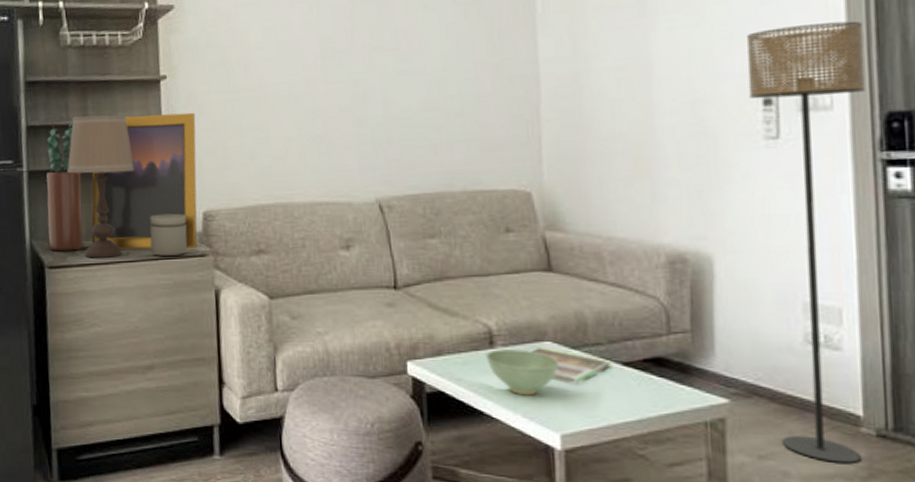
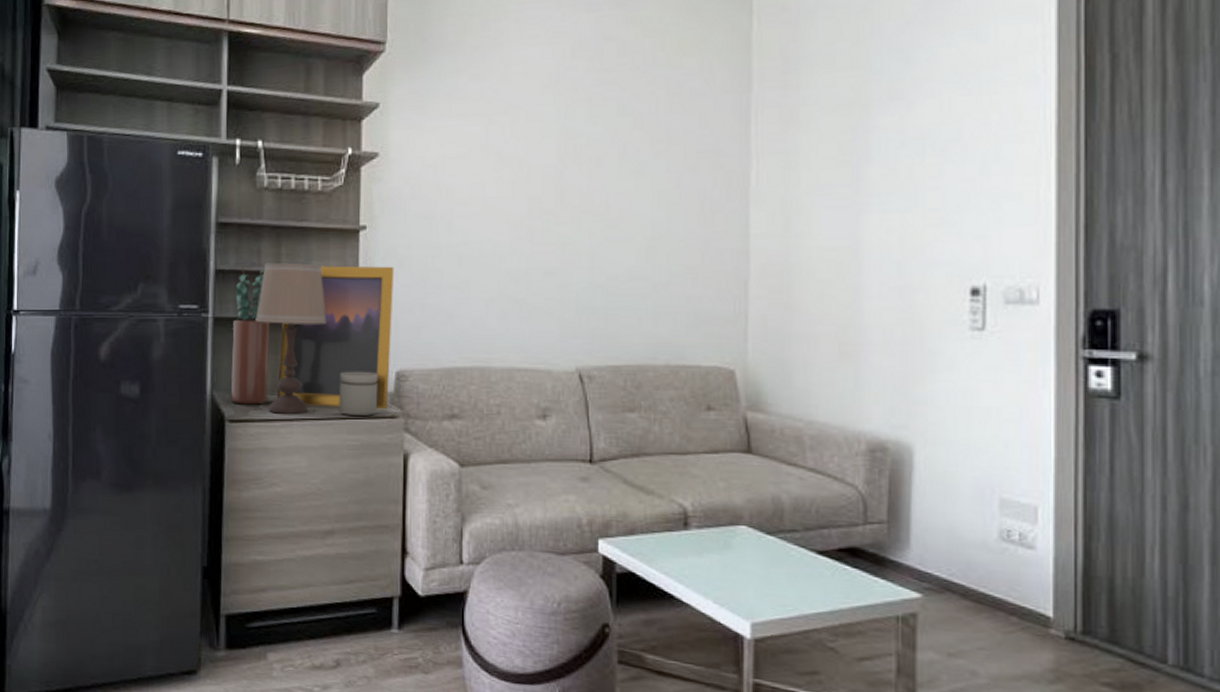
bowl: present [486,348,560,396] -> none [680,530,754,581]
magazine: present [530,346,612,386] -> none [725,530,806,573]
floor lamp: present [746,21,865,465] -> none [957,215,1073,666]

